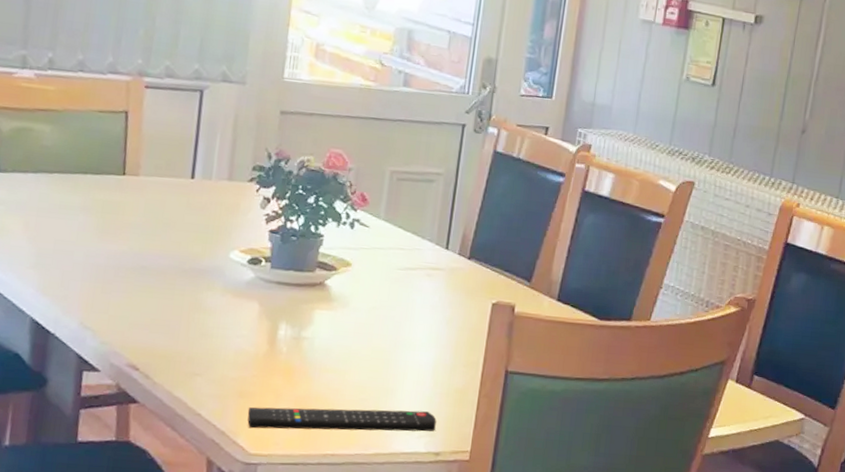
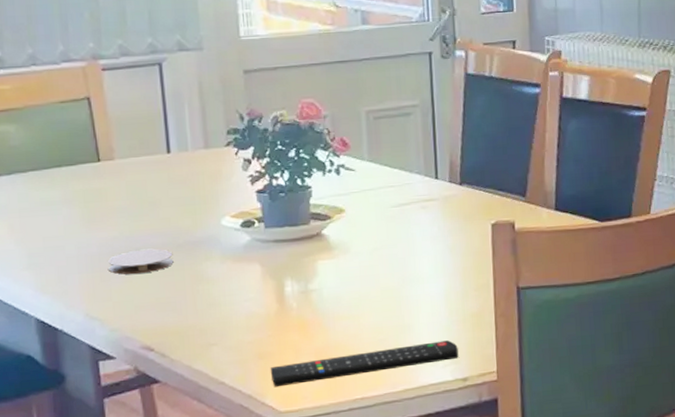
coaster: none [111,267,177,292] -> present [108,248,174,275]

